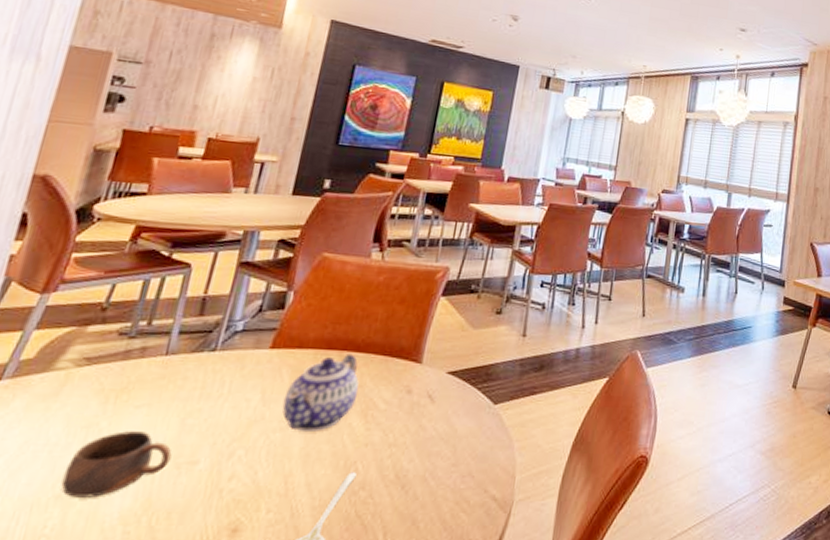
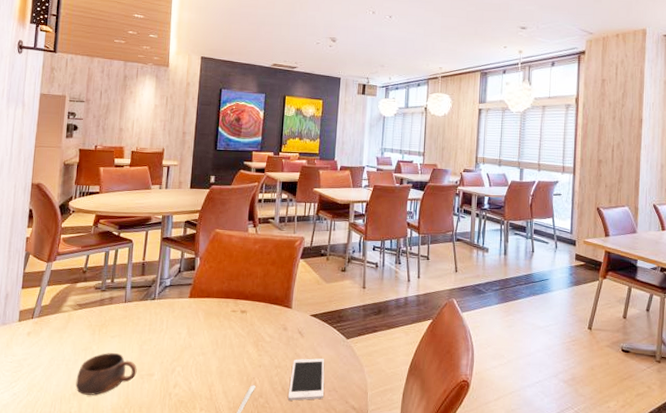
teapot: present [282,354,359,433] -> none [201,301,251,357]
cell phone: none [401,432,460,492] -> present [287,358,325,401]

